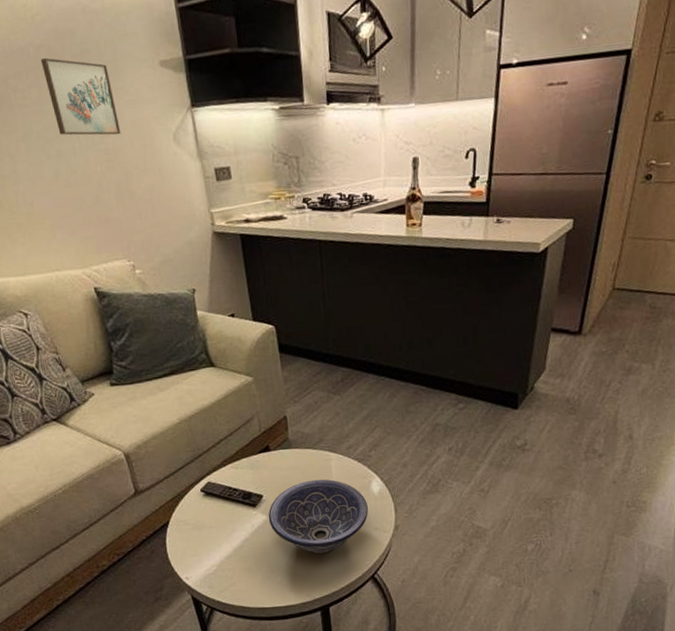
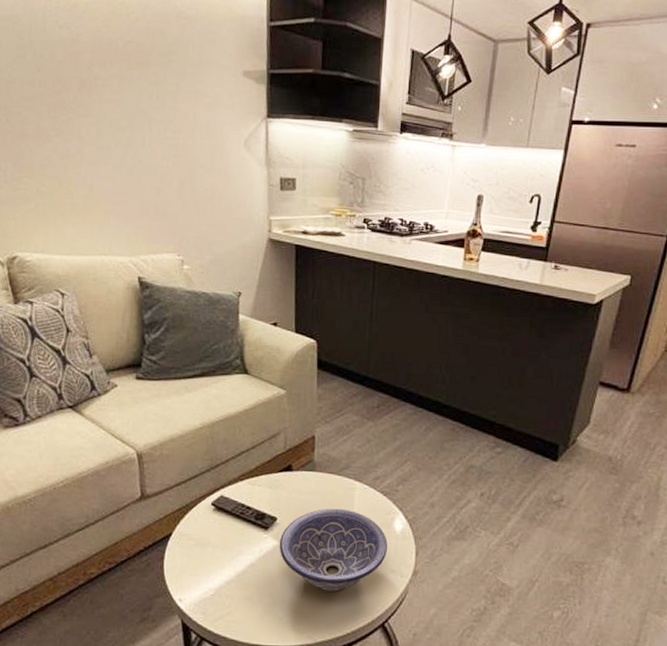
wall art: present [40,58,121,135] -> none [127,53,194,133]

